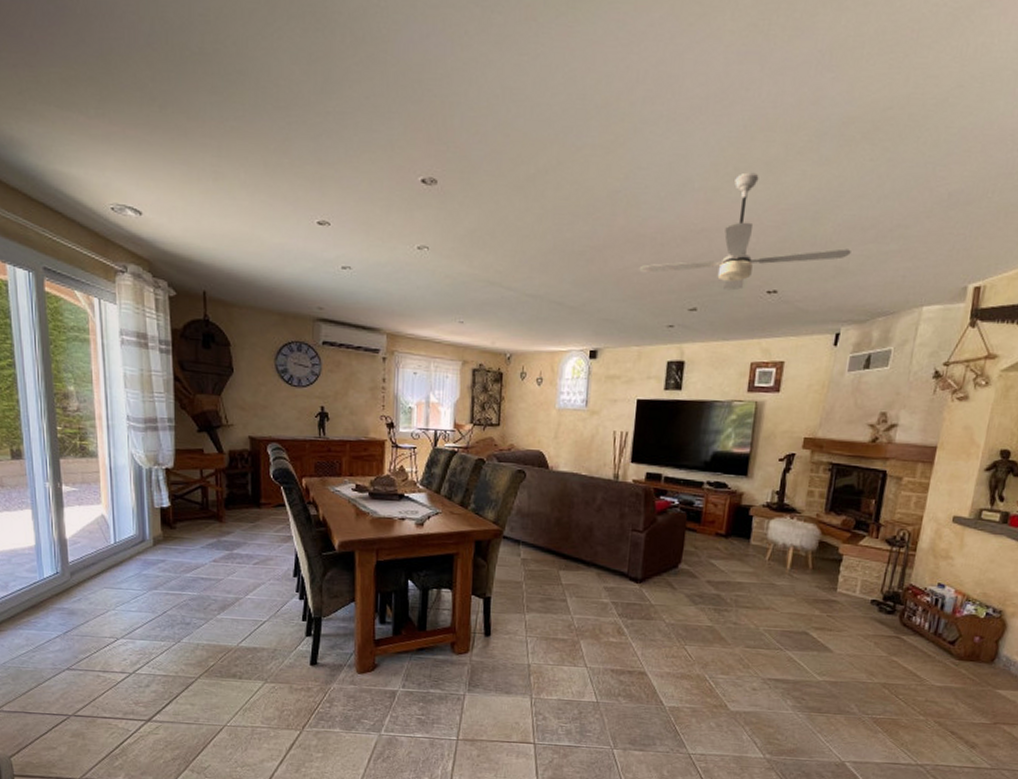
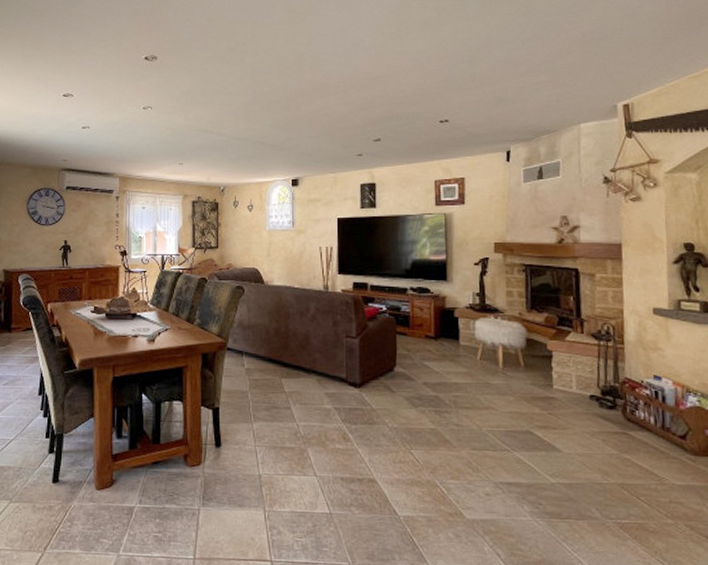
ceiling fan: present [639,172,851,291] -> none [327,31,507,123]

